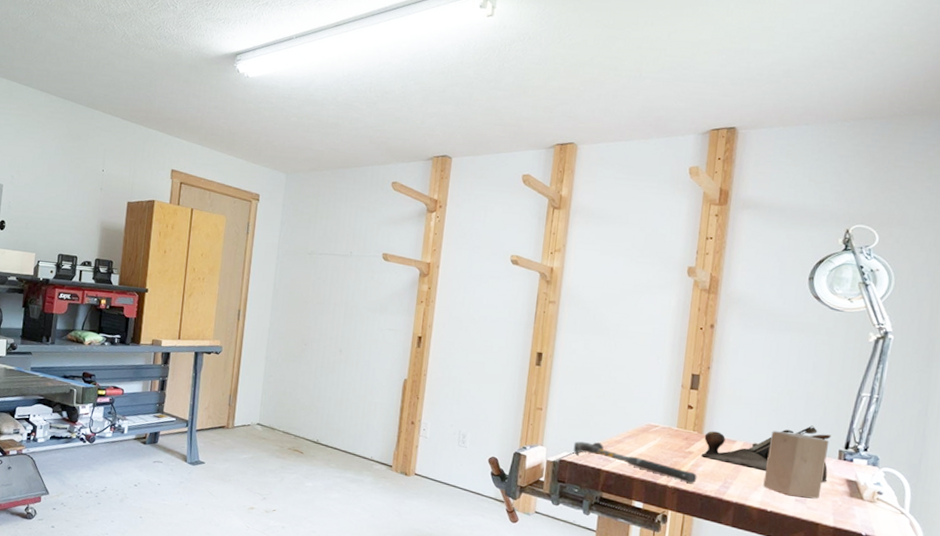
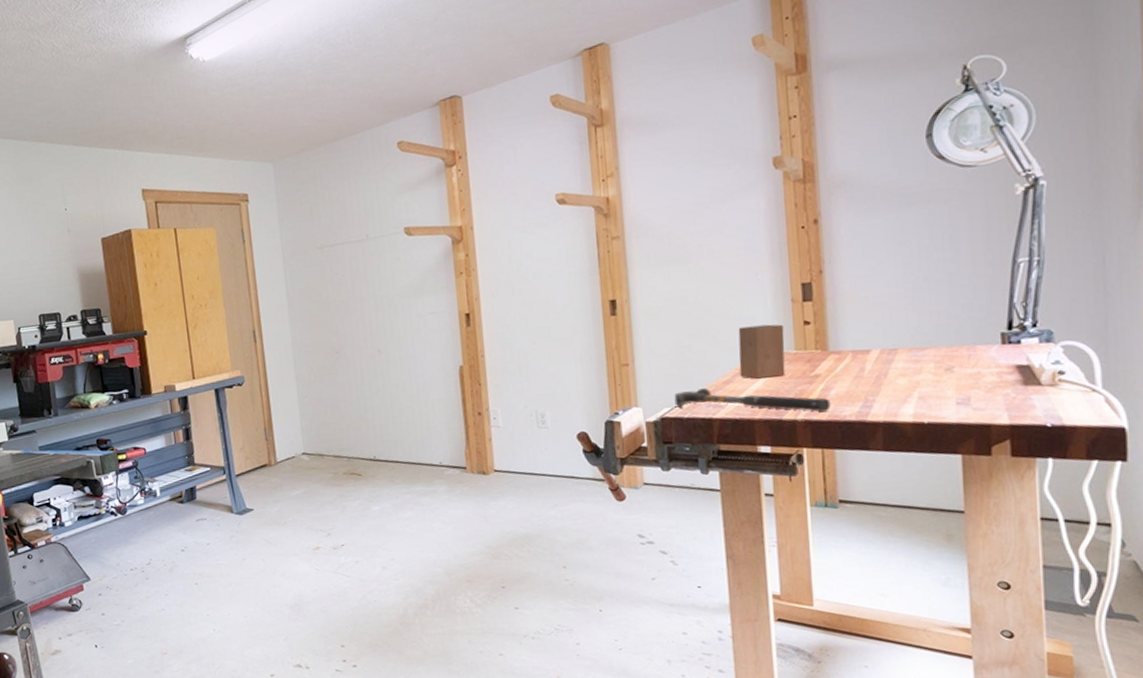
wooden block: none [629,399,672,447] -> present [738,324,785,379]
hand plane: present [701,425,832,483] -> none [830,311,993,379]
wooden block: present [763,431,829,499] -> none [912,323,987,401]

